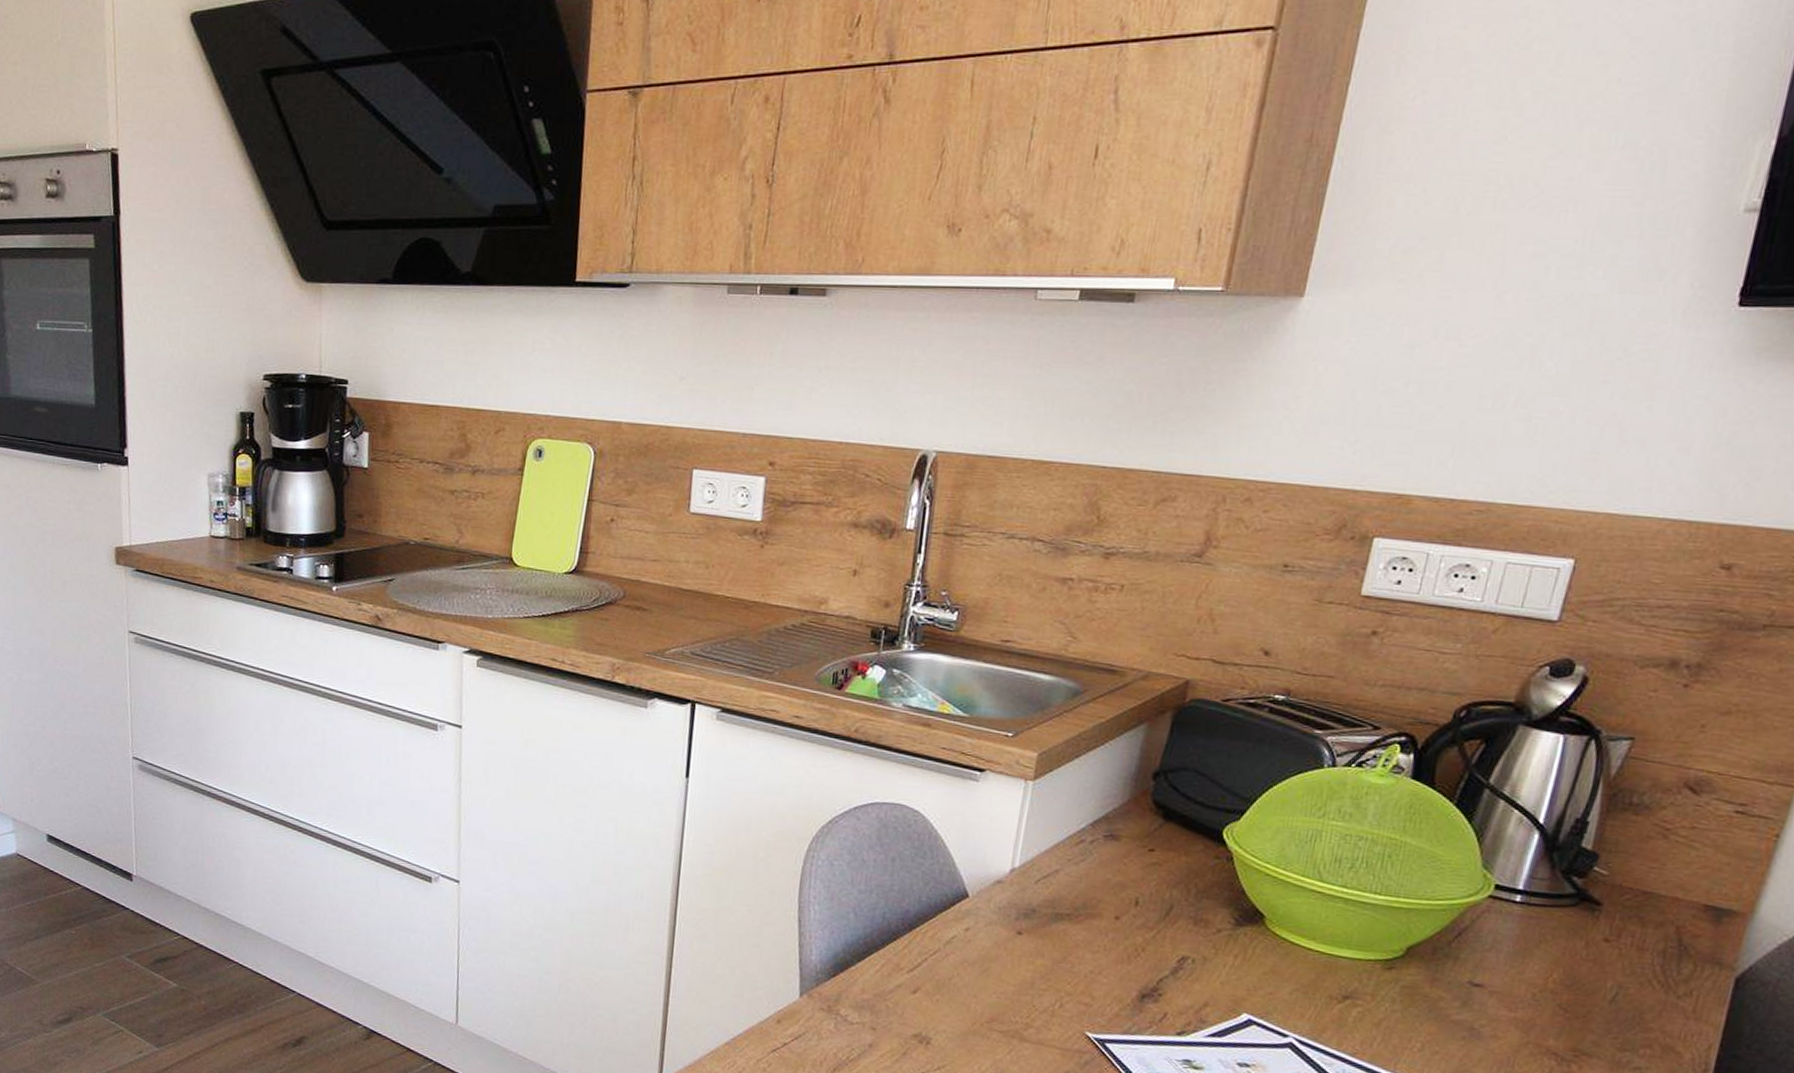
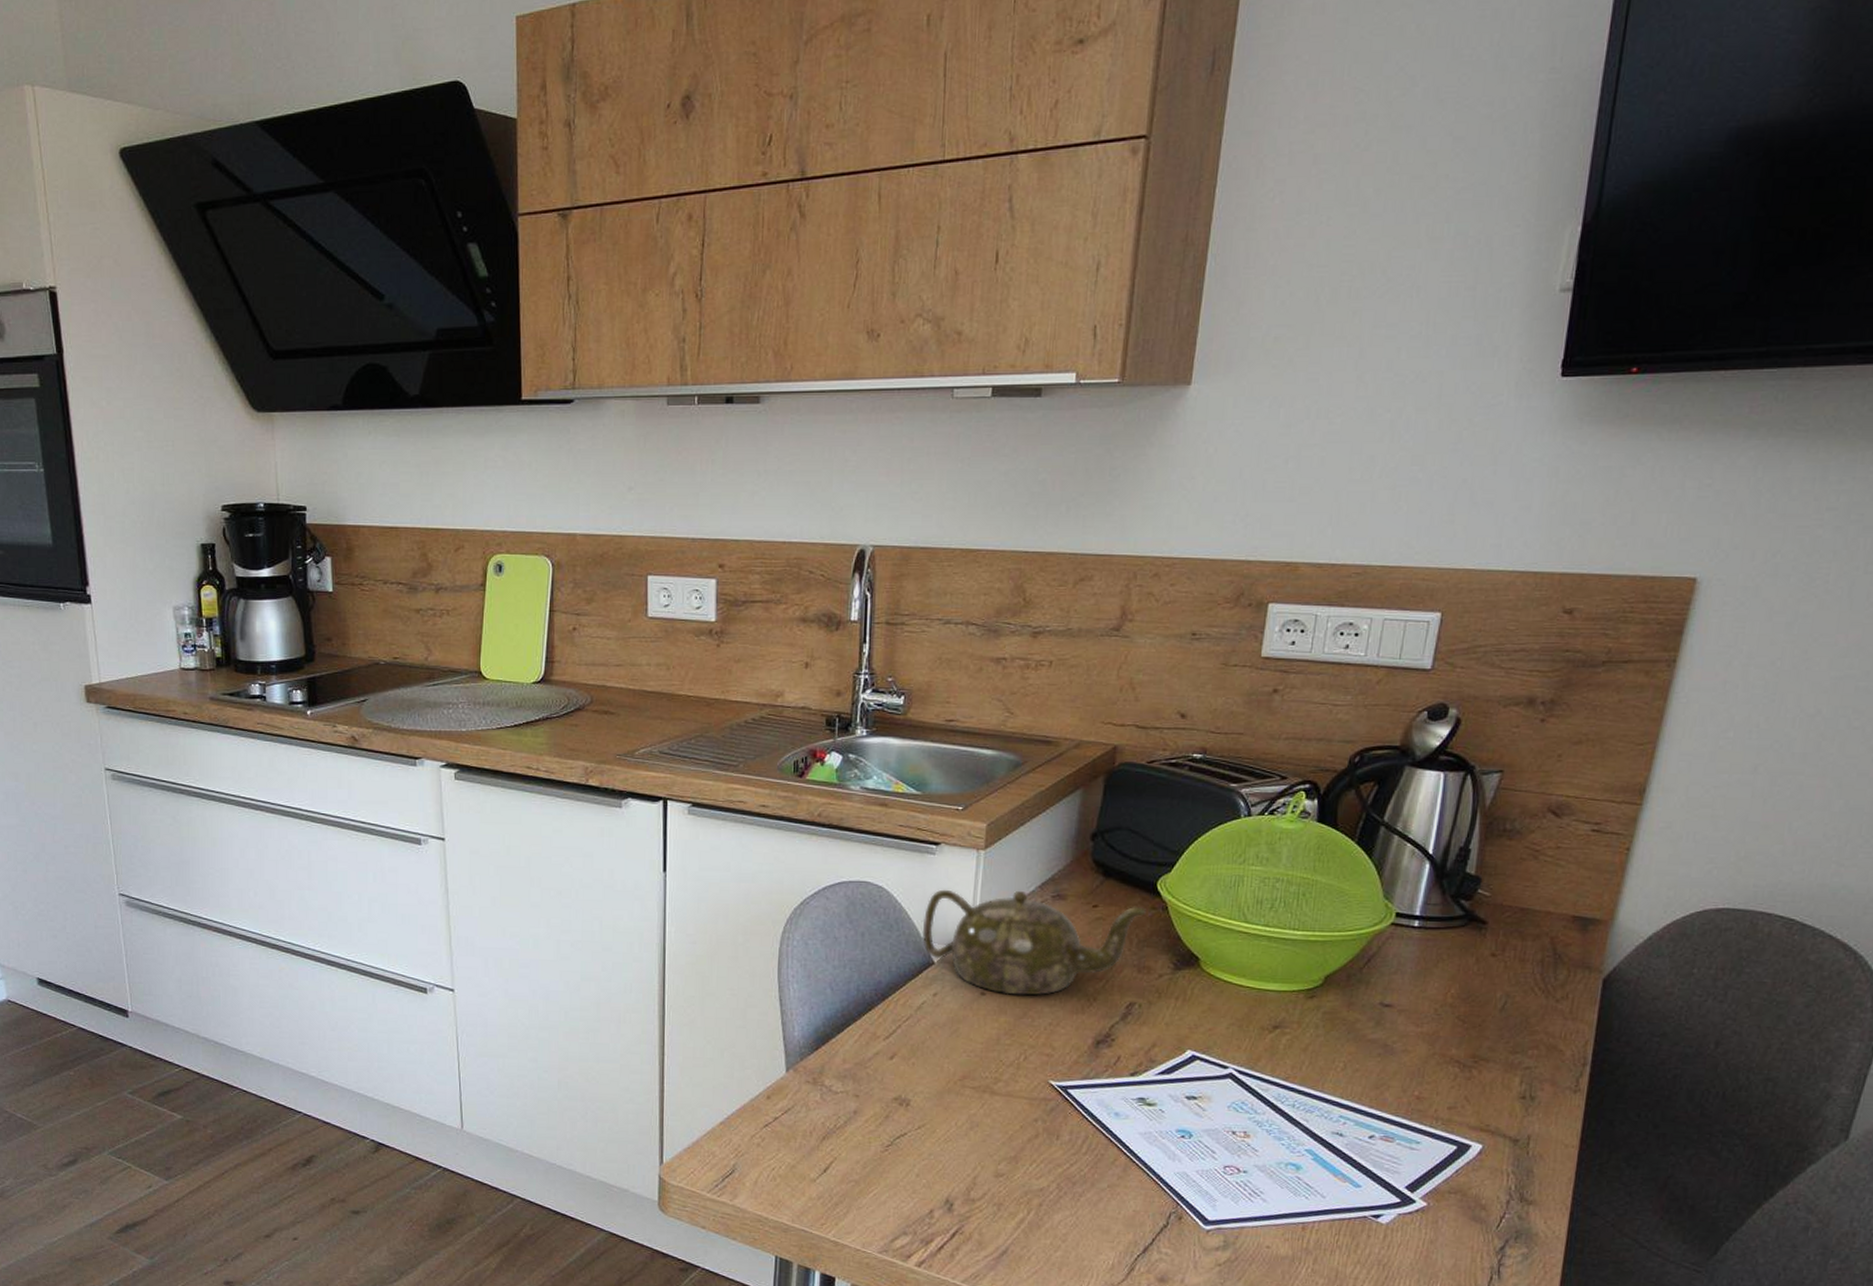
teapot: none [958,819,1209,941] -> present [922,889,1146,996]

